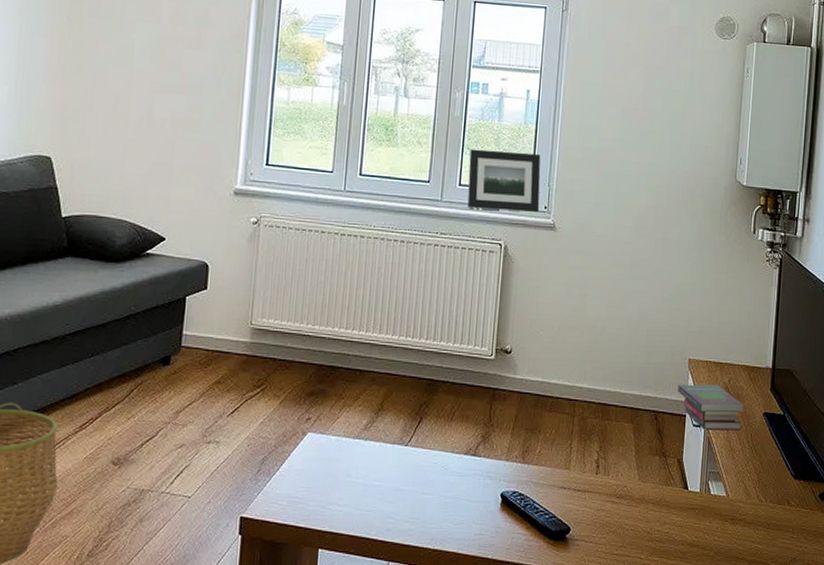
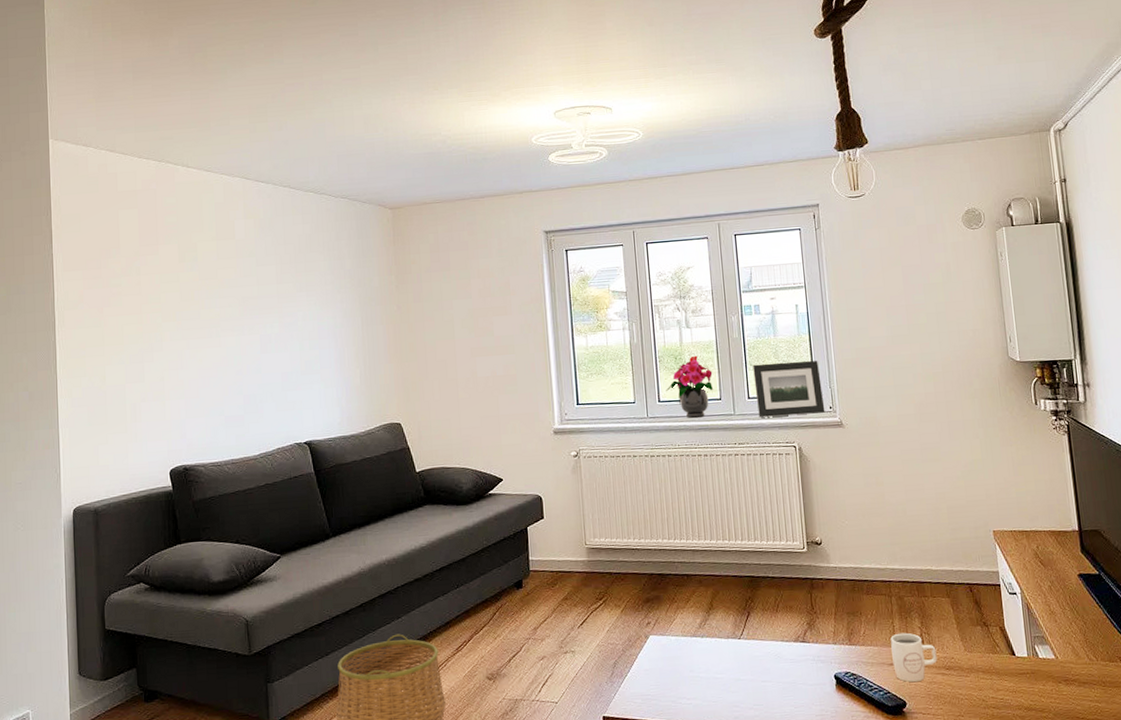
potted flower: none [370,129,425,200] -> present [666,355,713,419]
mug: none [563,455,610,509] -> present [890,632,937,683]
books: present [678,384,744,431] -> none [987,552,1058,597]

